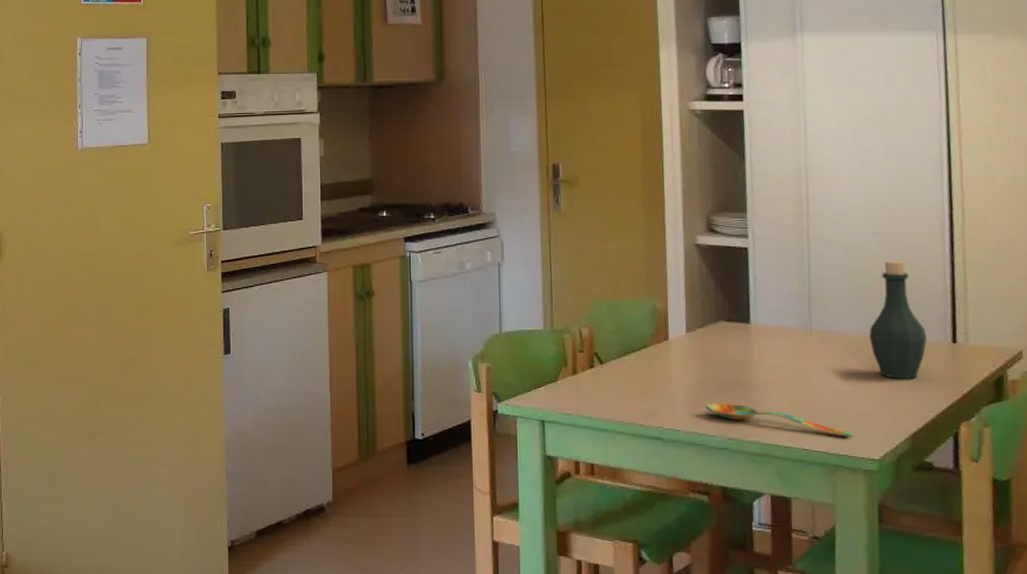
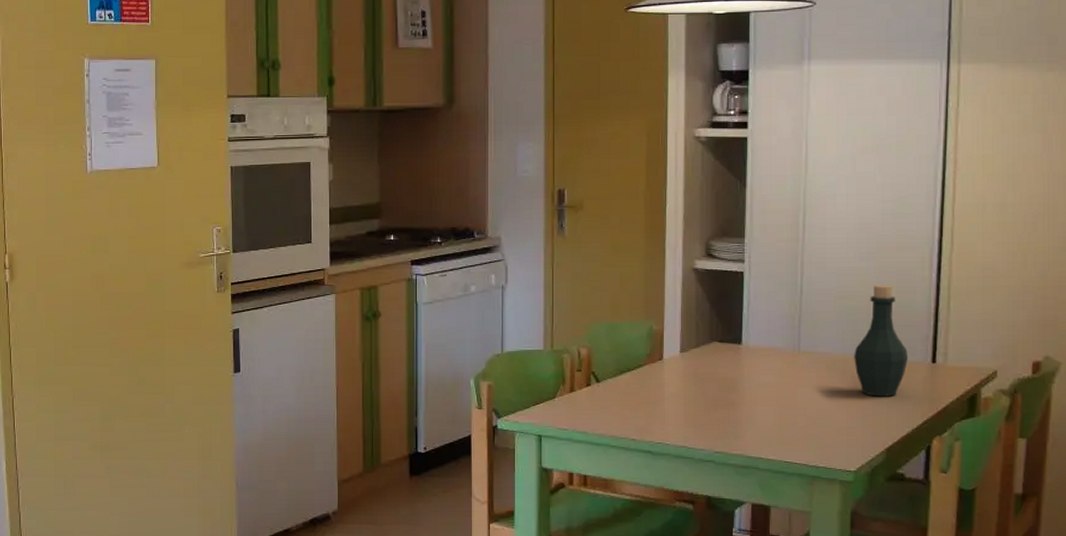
spoon: present [705,403,852,436] -> none [695,419,832,450]

